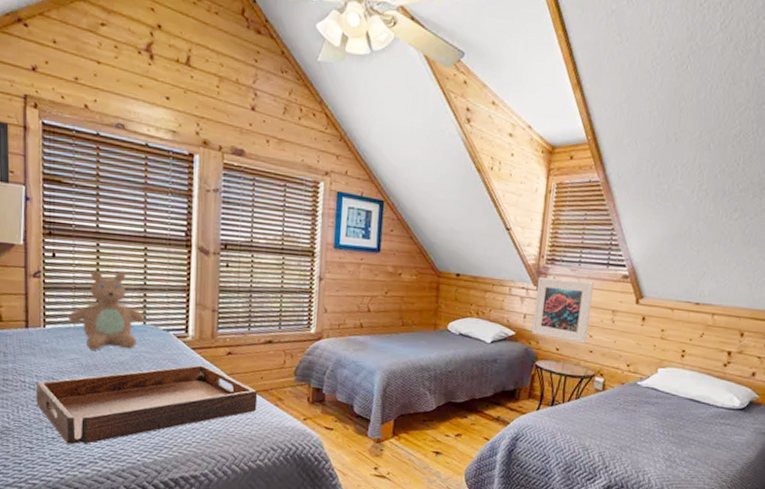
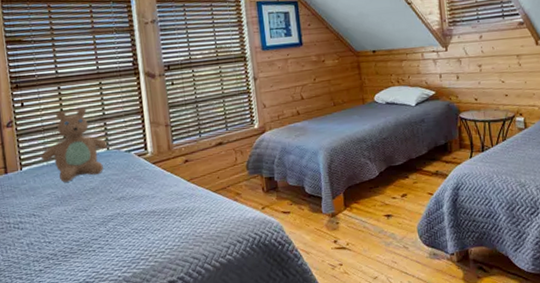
serving tray: present [36,364,258,445] -> none [20,175,219,274]
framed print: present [531,277,594,344] -> none [444,34,500,91]

